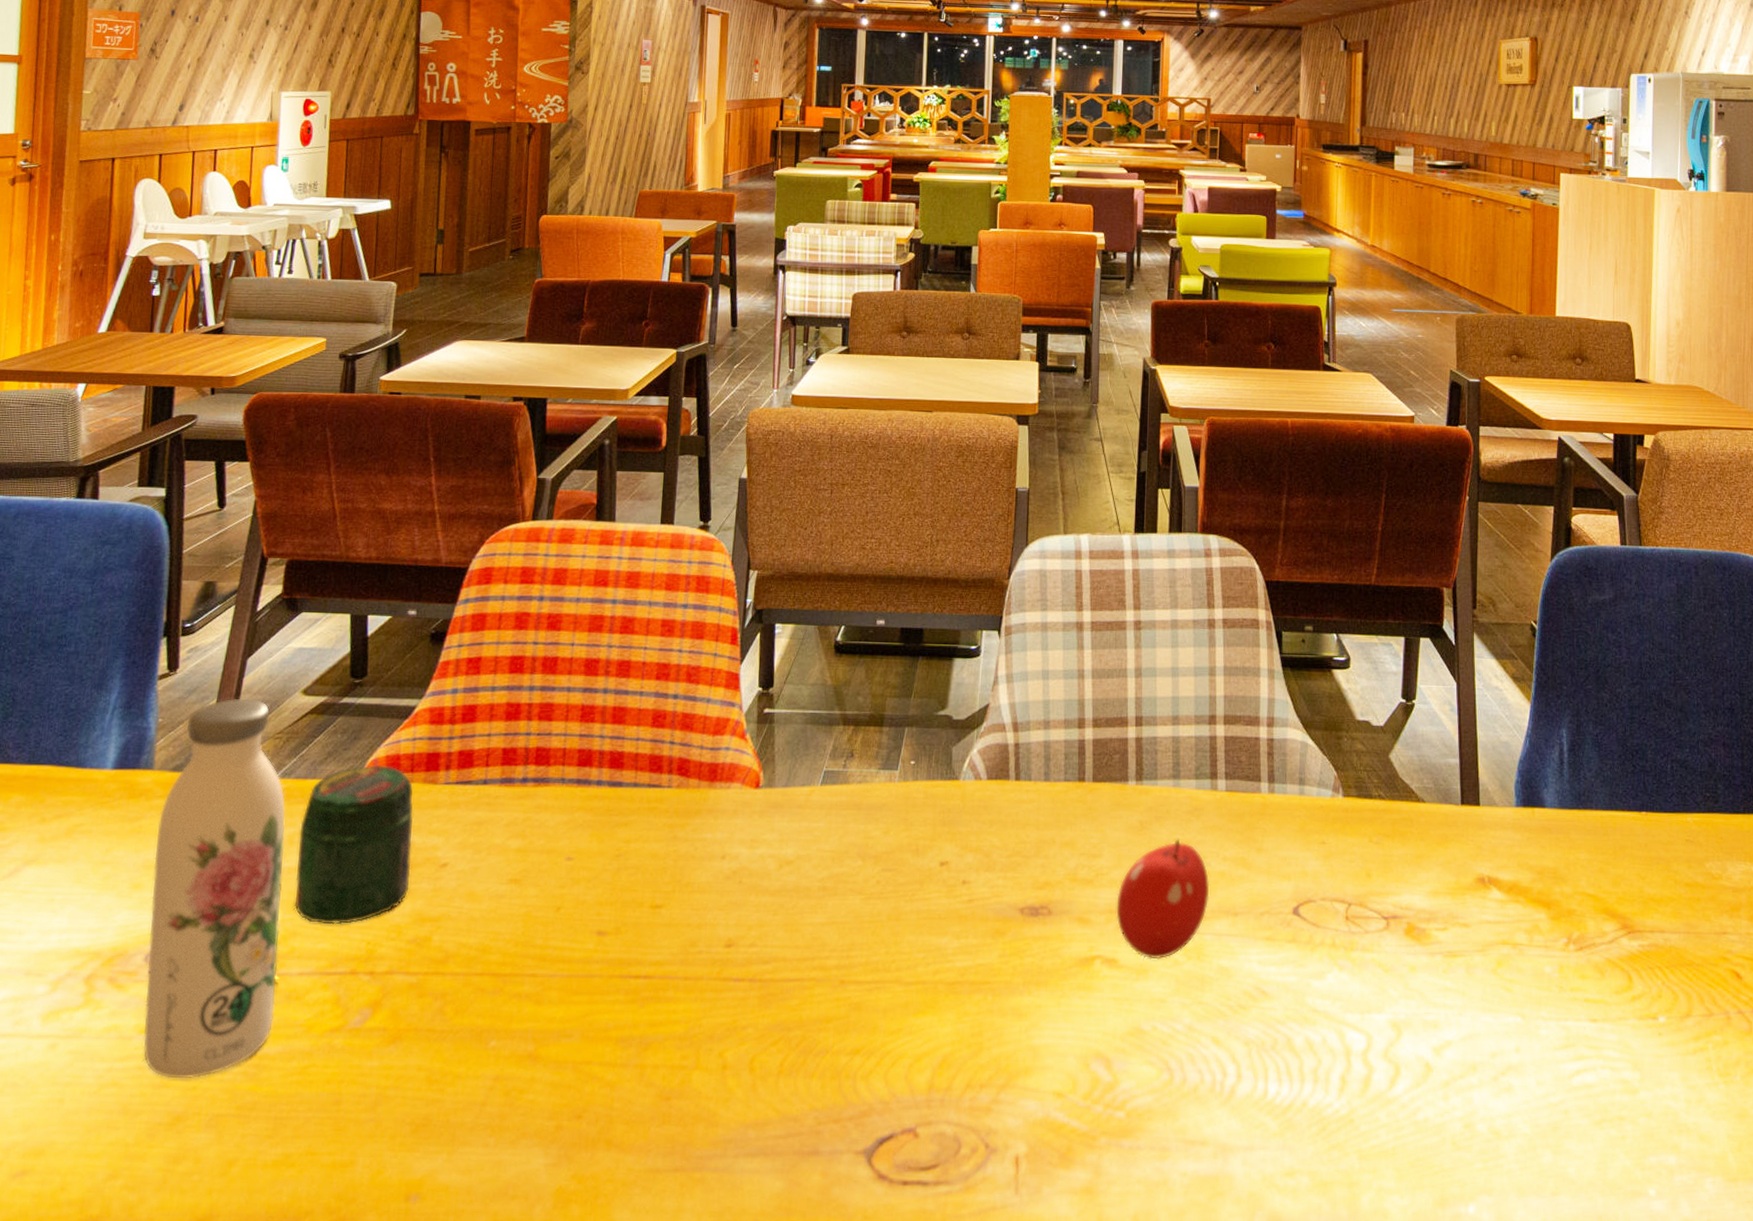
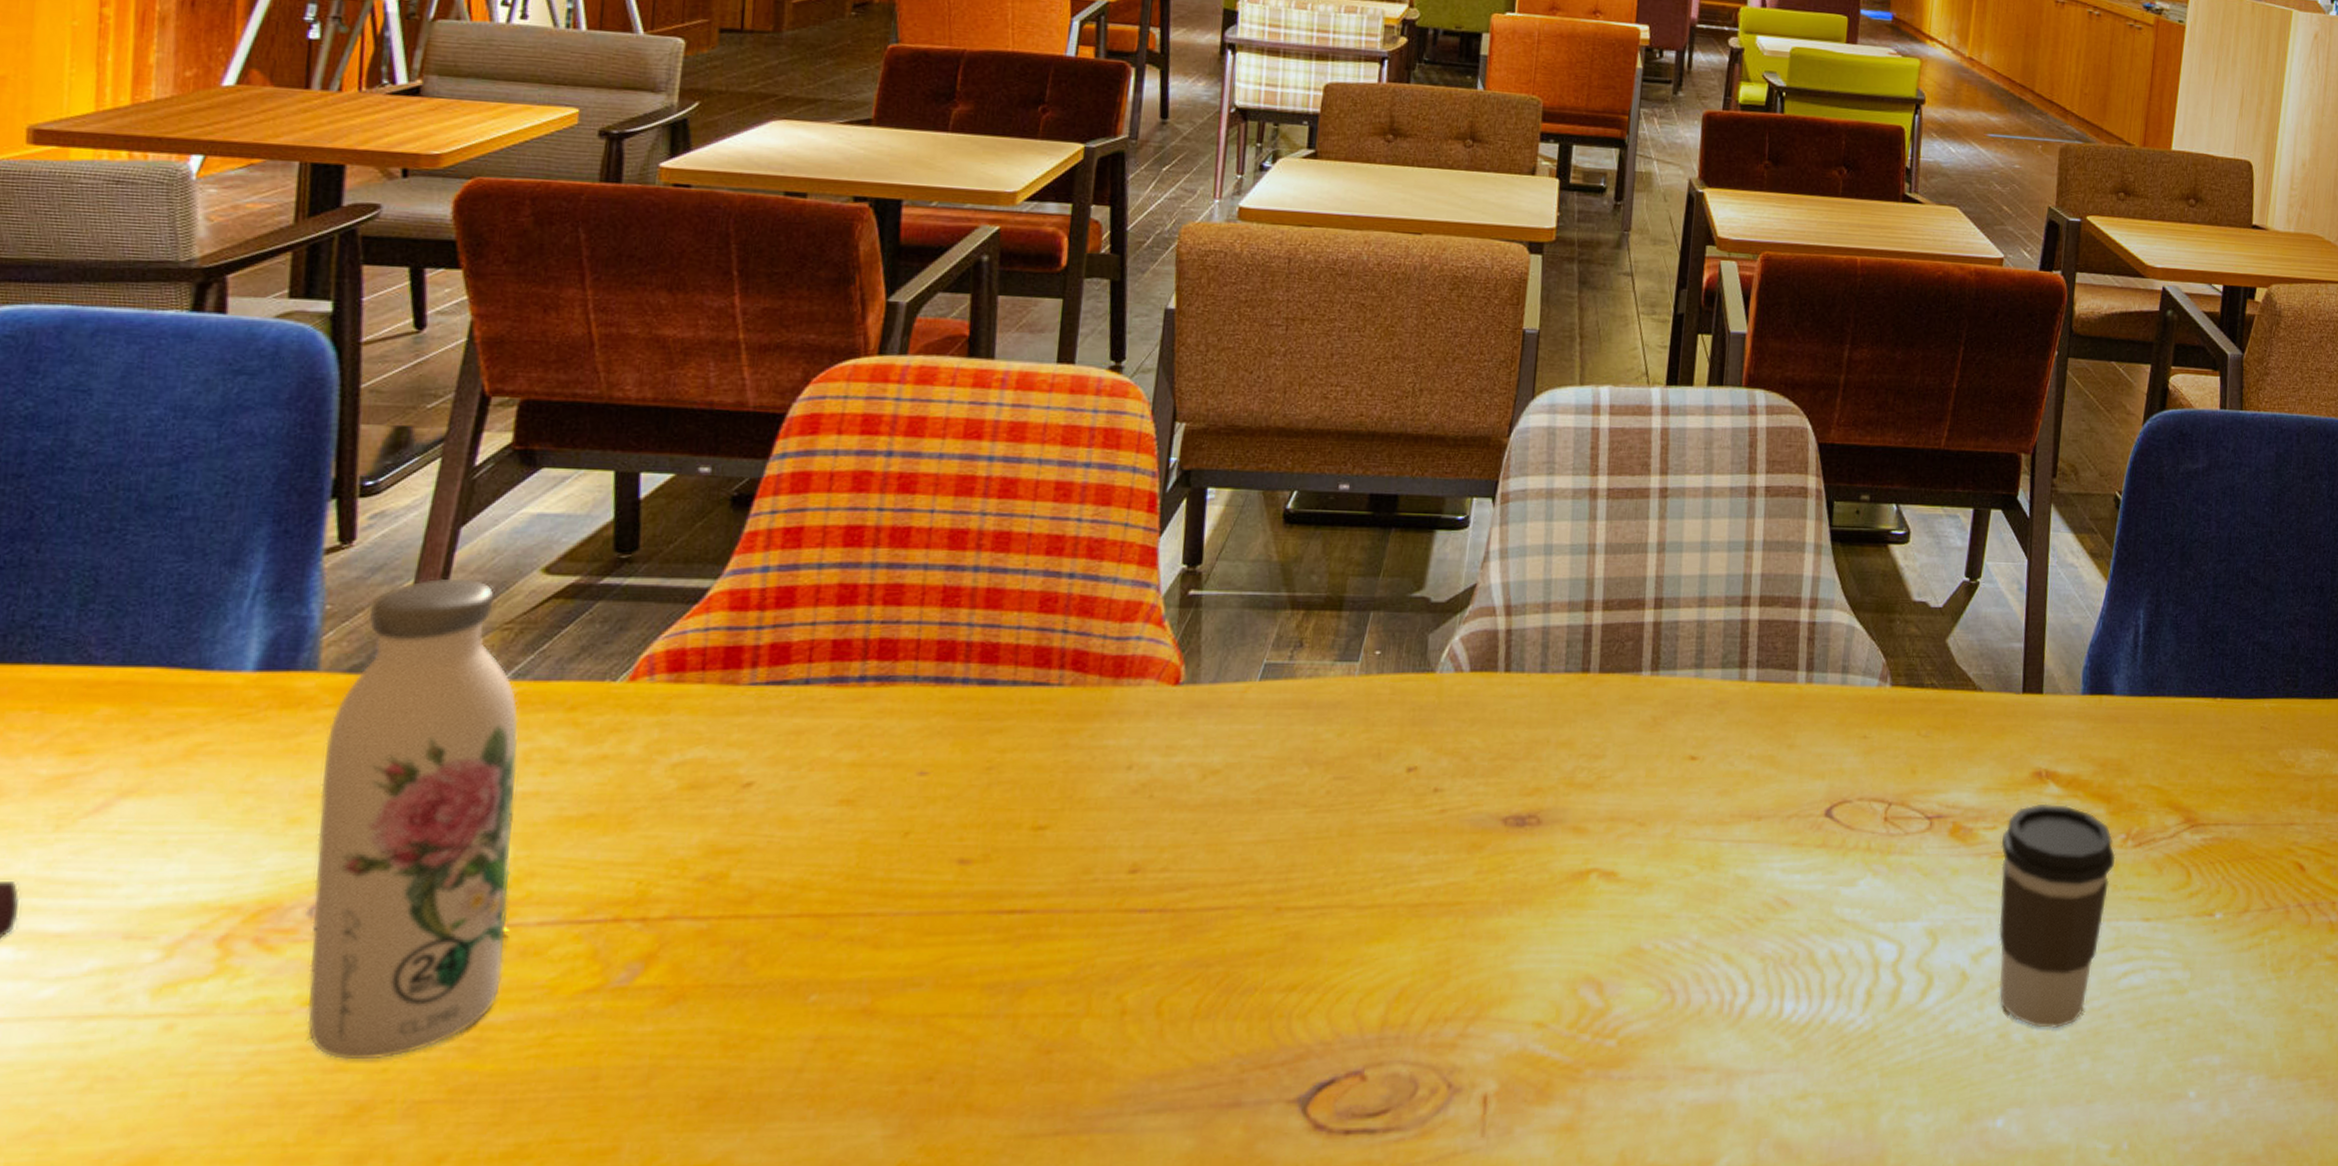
jar: present [294,765,414,925] -> none [531,662,706,862]
fruit: present [1116,839,1210,960] -> none [1618,736,1731,871]
coffee cup: none [1452,907,1560,1122] -> present [1999,803,2116,1029]

